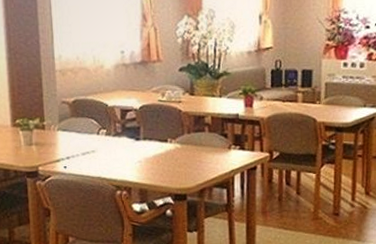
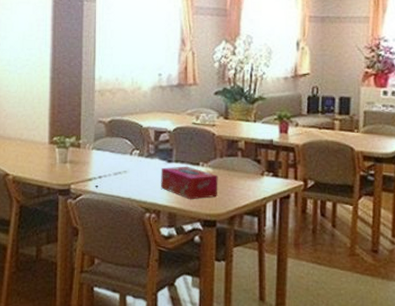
tissue box: none [129,143,187,175] -> present [161,166,218,199]

